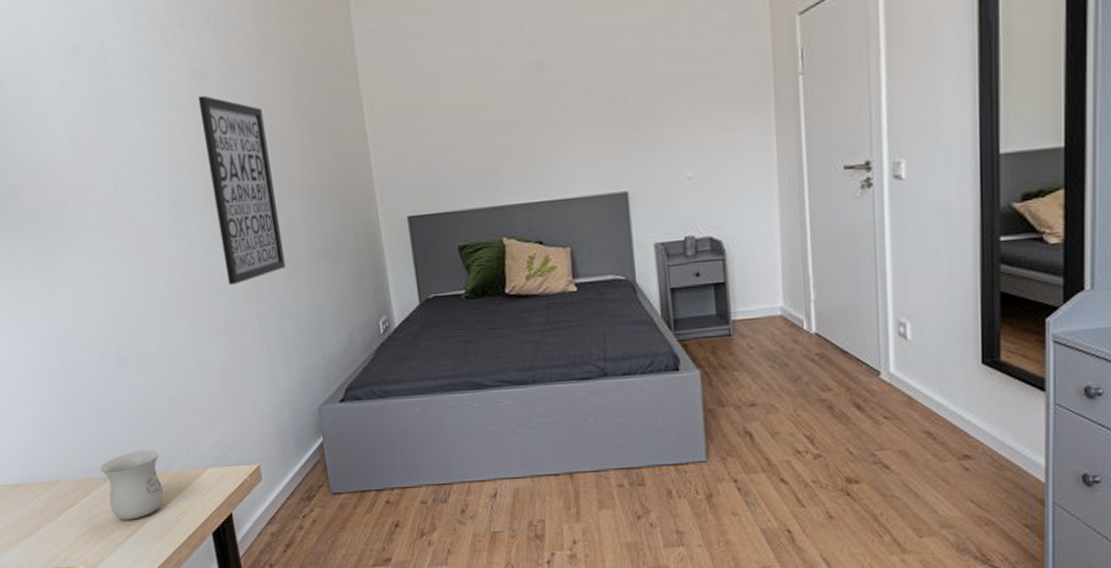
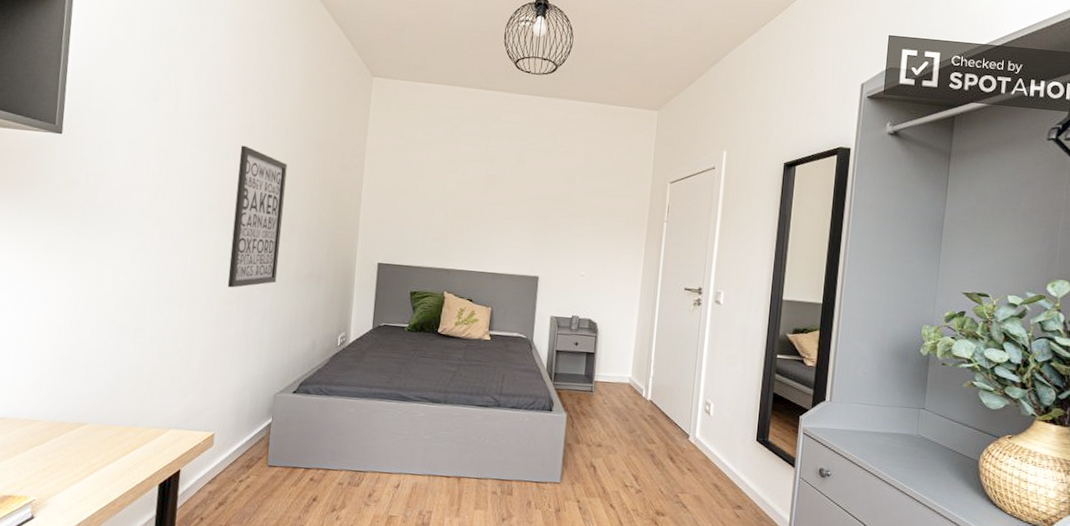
mug: present [99,449,164,520] -> none [76,405,132,463]

